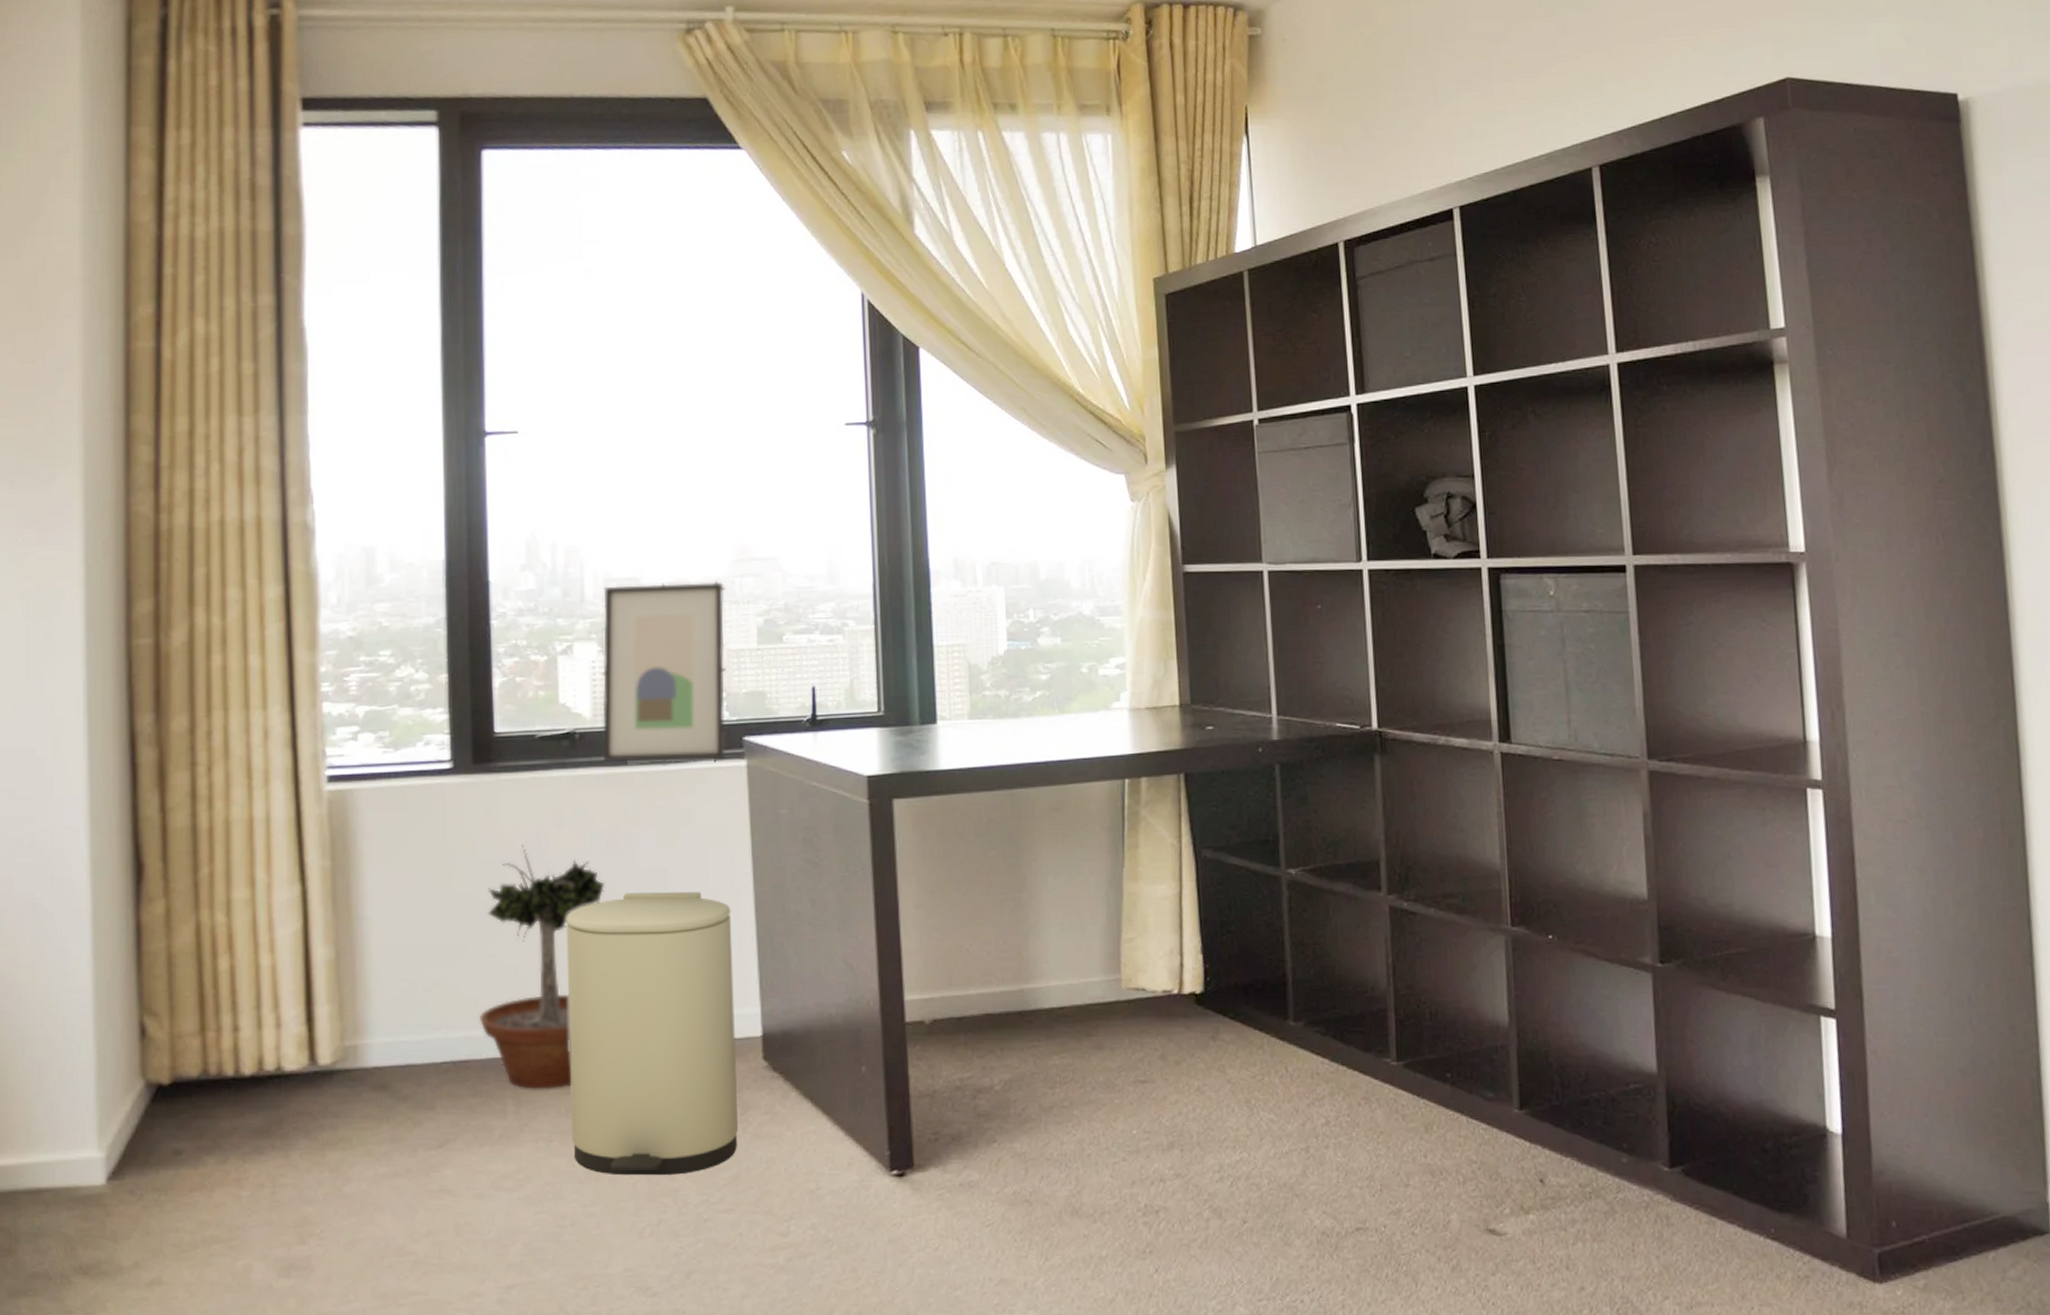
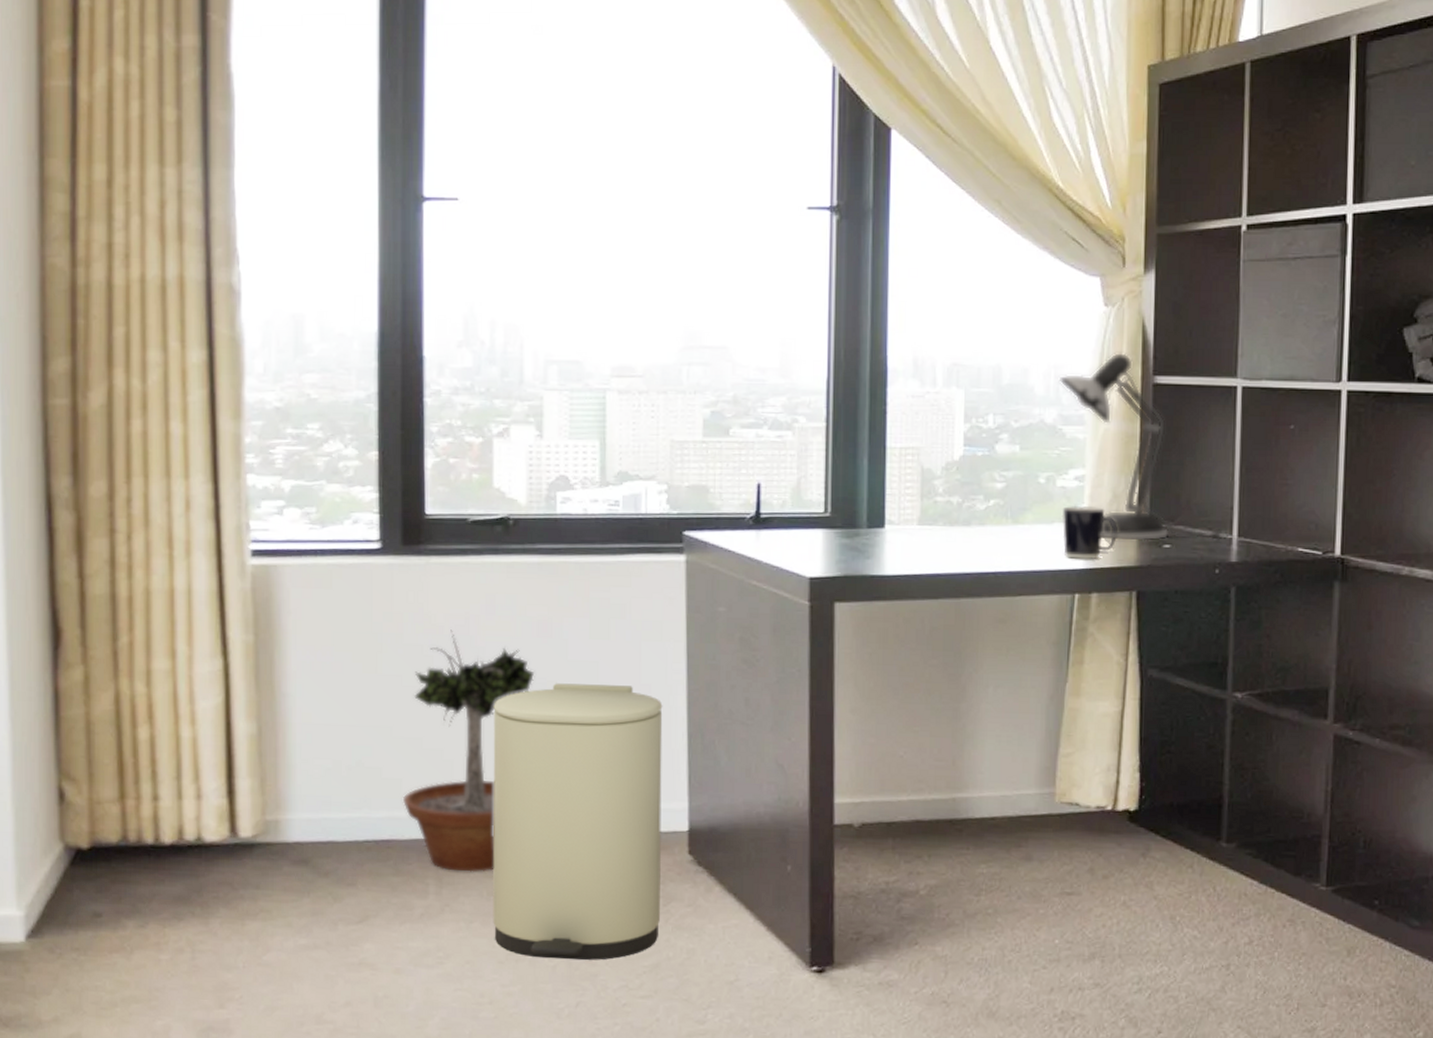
picture frame: present [602,580,727,764] -> none [537,367,672,555]
desk lamp: none [1093,543,1267,726] -> present [1058,351,1227,542]
mug: none [1106,692,1163,746] -> present [1062,505,1119,560]

